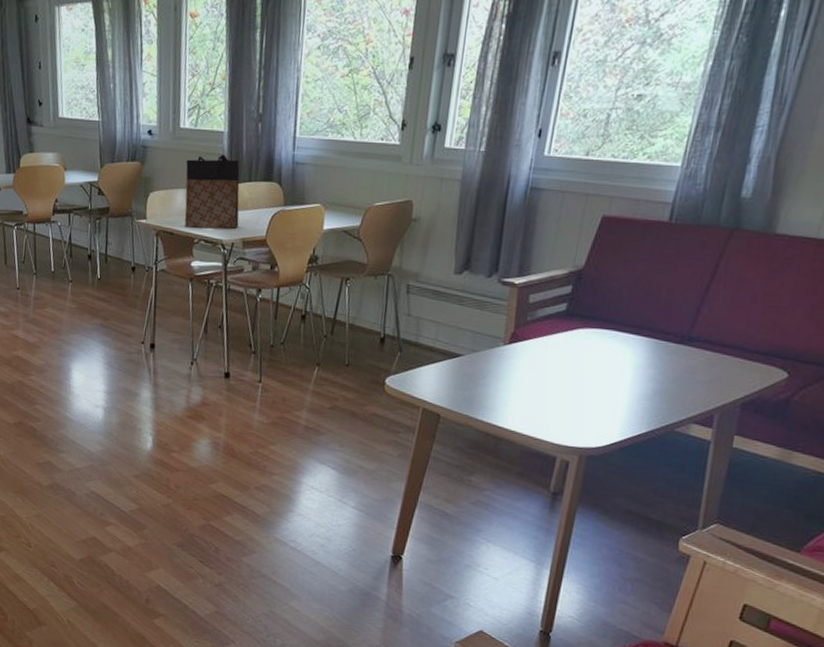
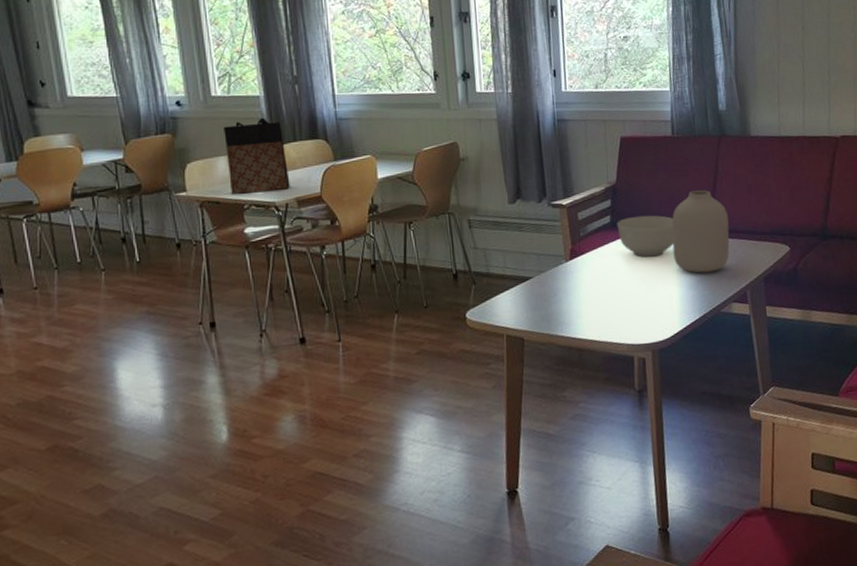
bowl: none [571,308,644,357] -> present [617,215,674,257]
vase: none [632,289,717,386] -> present [671,190,730,273]

